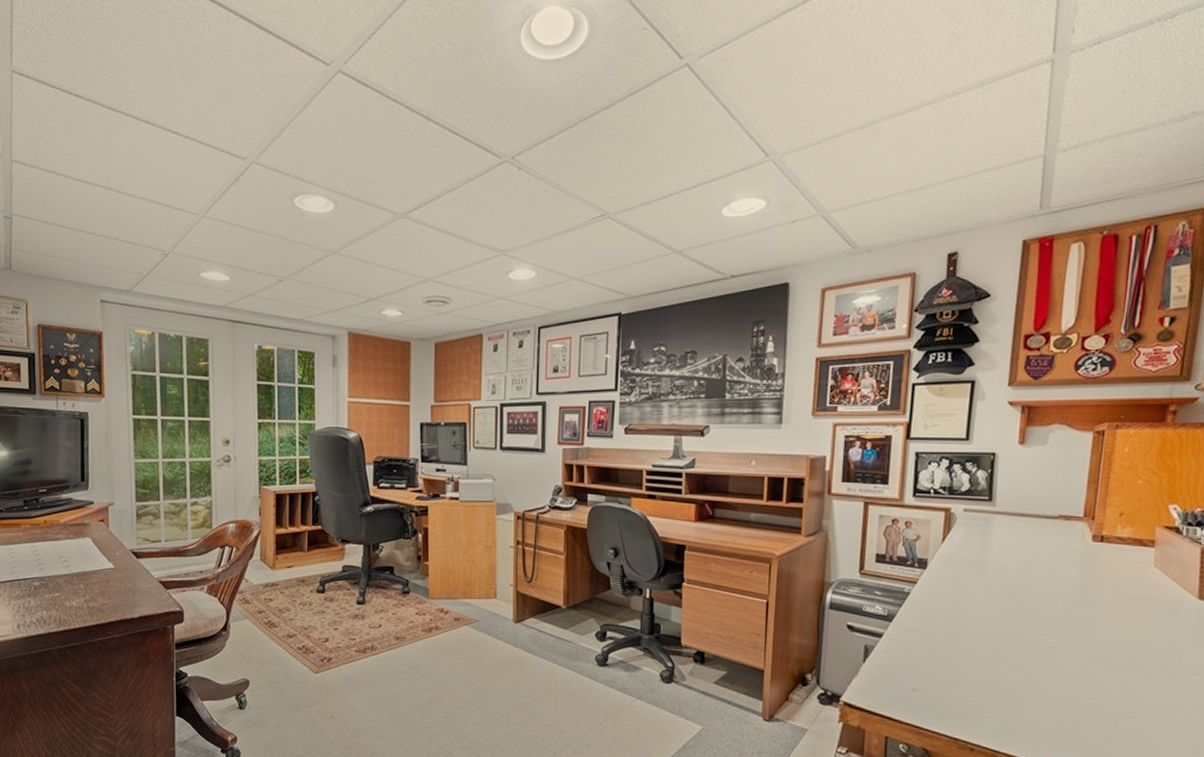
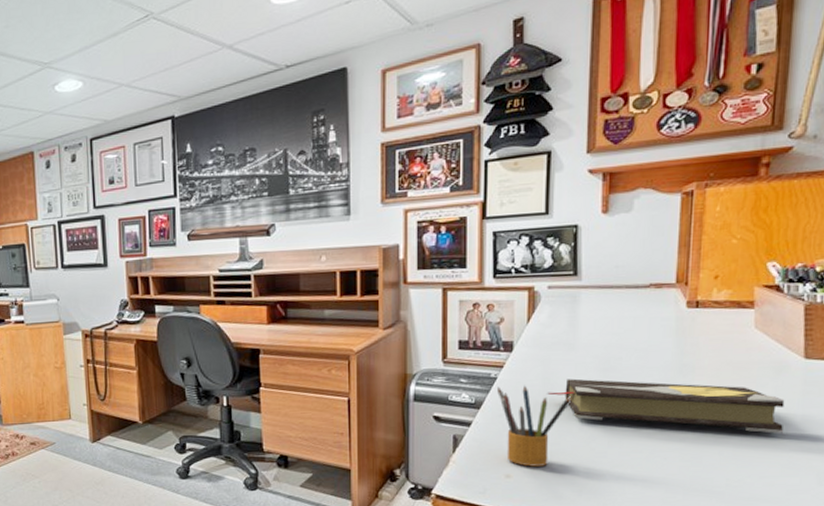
pencil box: none [909,601,980,683] -> present [497,385,572,467]
hardback book: none [956,600,1178,669] -> present [547,378,785,434]

